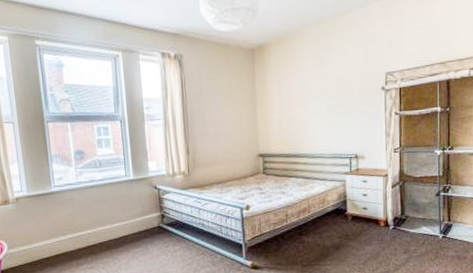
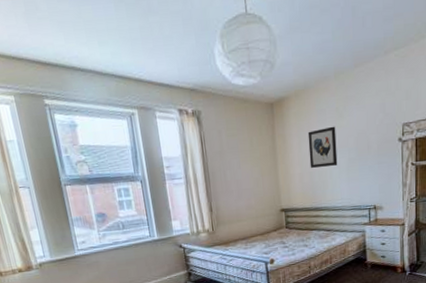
wall art: none [288,73,318,114] -> present [307,126,338,168]

